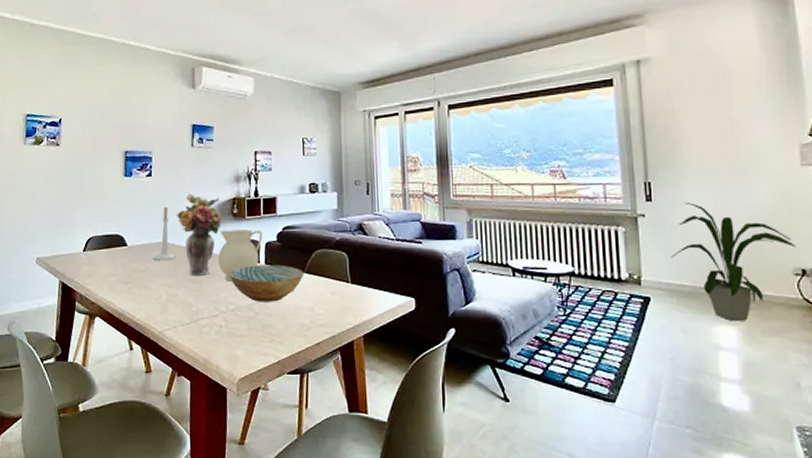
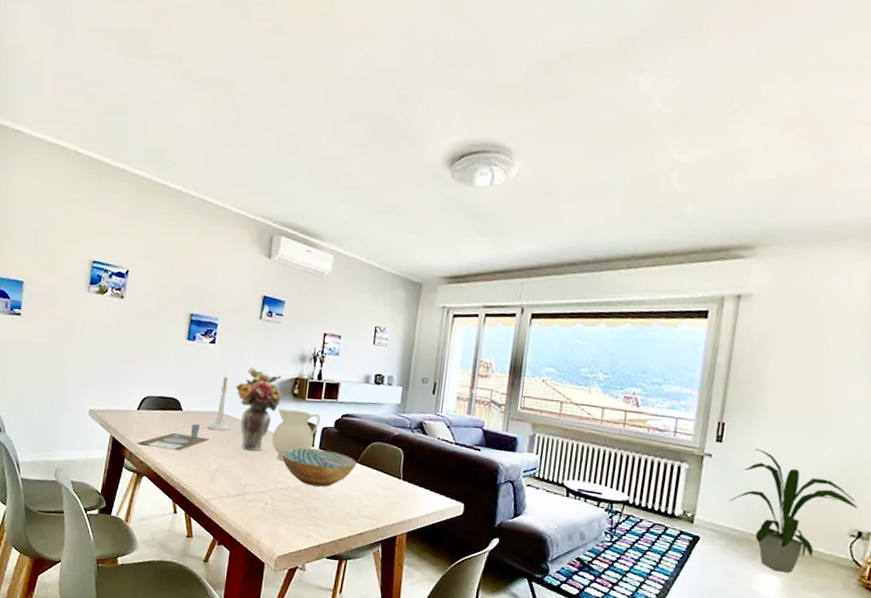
place setting: none [86,257,157,287] -> present [137,424,209,451]

